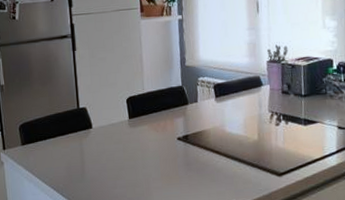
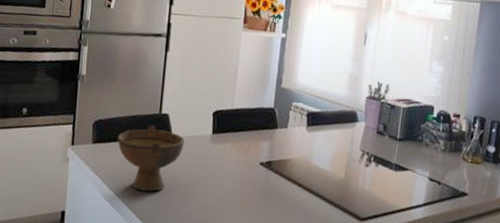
bowl: none [44,120,105,181] -> present [117,125,185,192]

